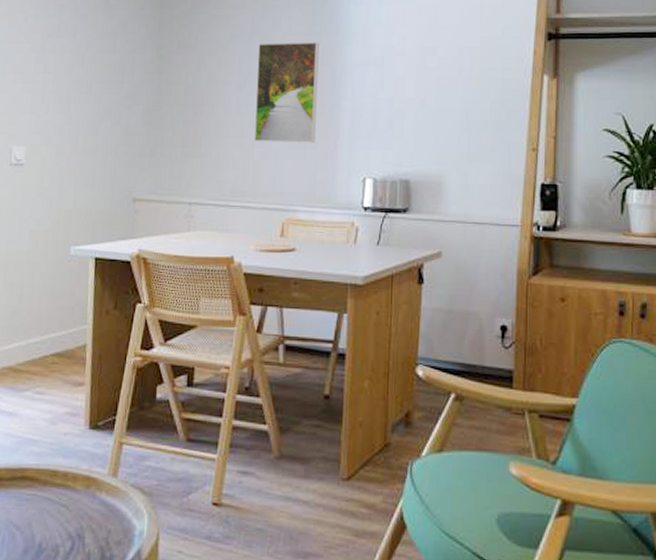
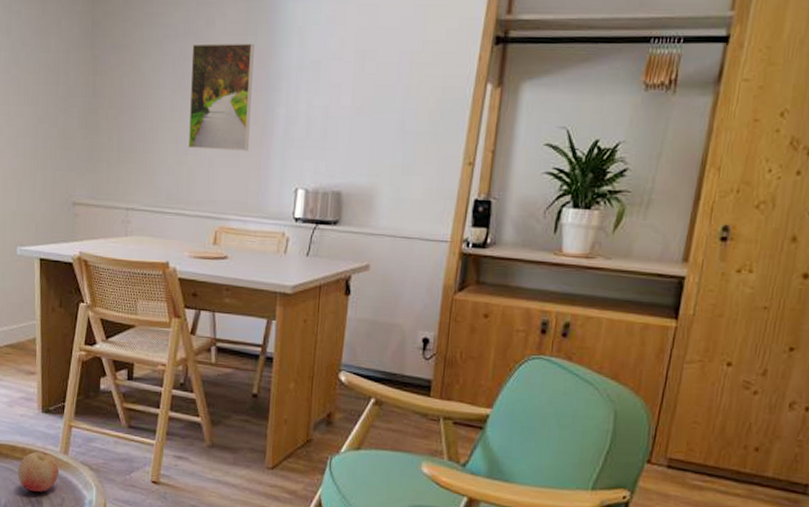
fruit: none [57,476,106,525] -> present [17,451,59,492]

